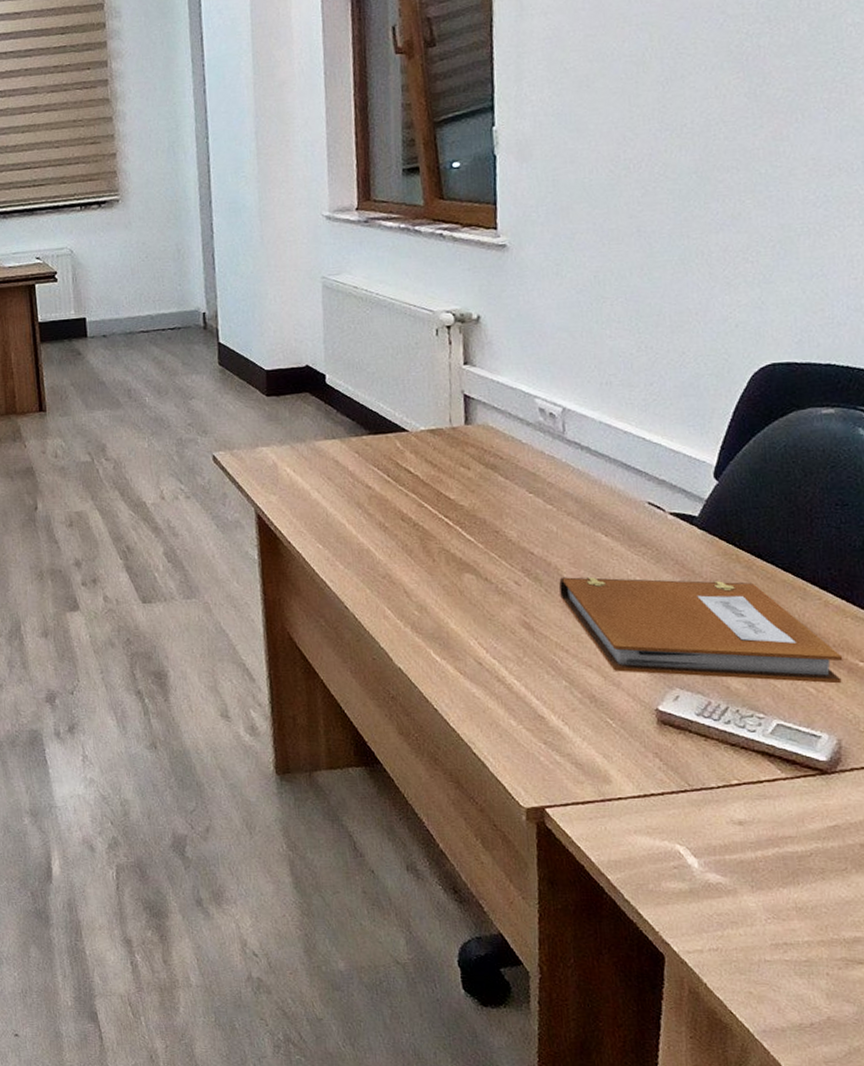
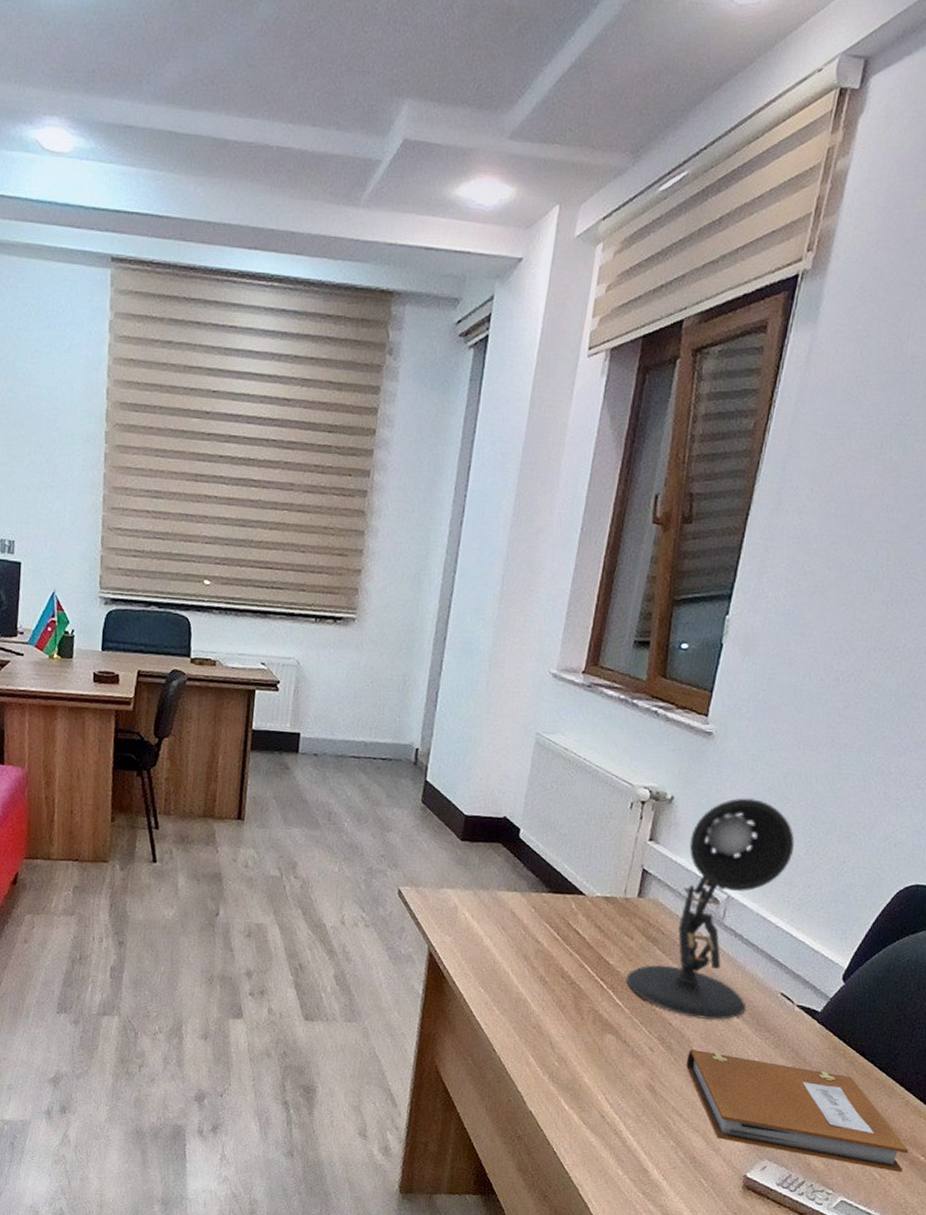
desk lamp: none [472,303,624,543] -> present [625,798,795,1020]

